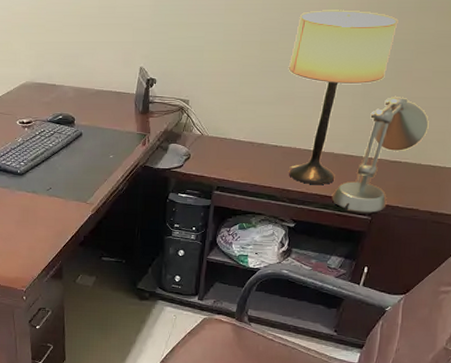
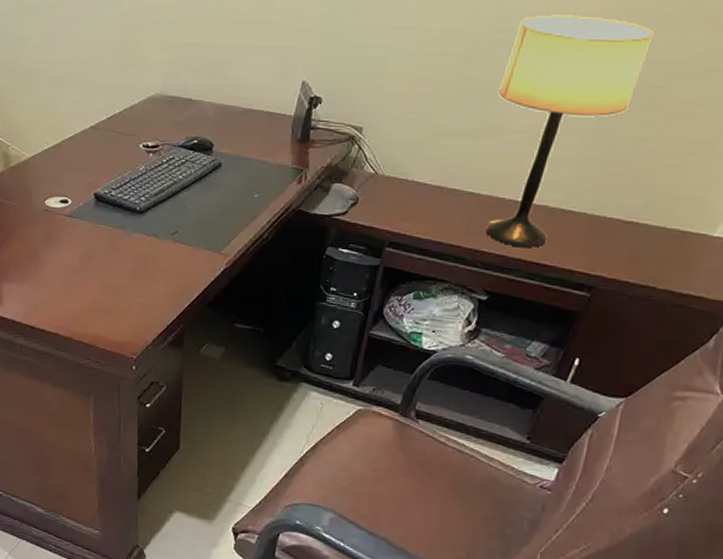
desk lamp: present [331,97,428,214] -> none [539,136,682,290]

